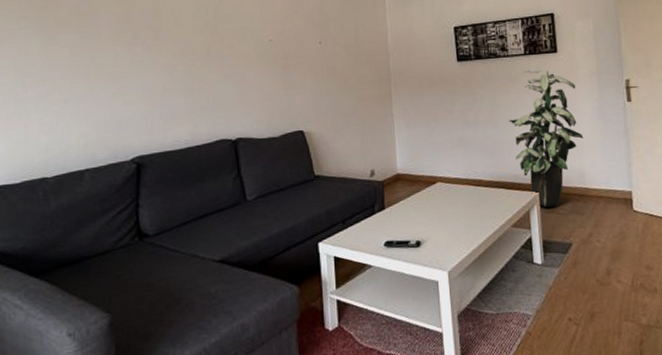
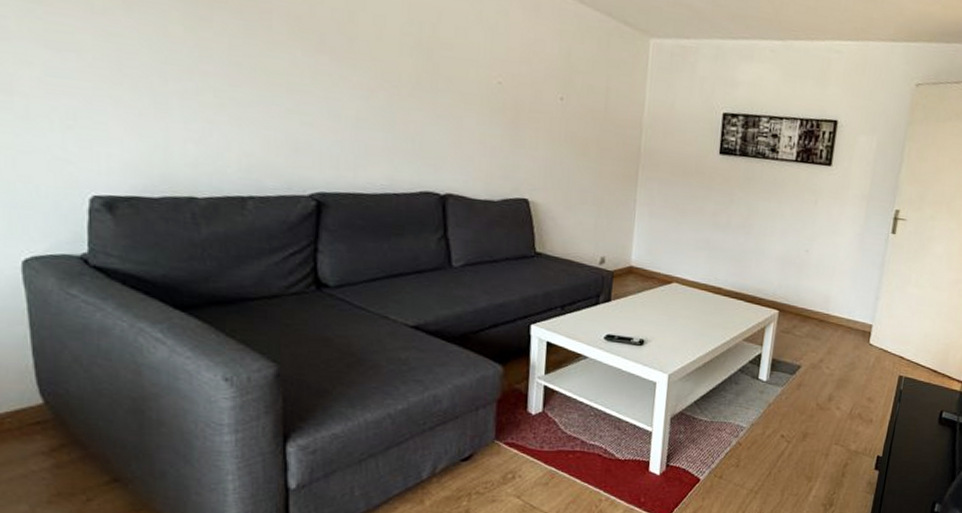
indoor plant: present [509,68,584,208] -> none [762,177,843,328]

